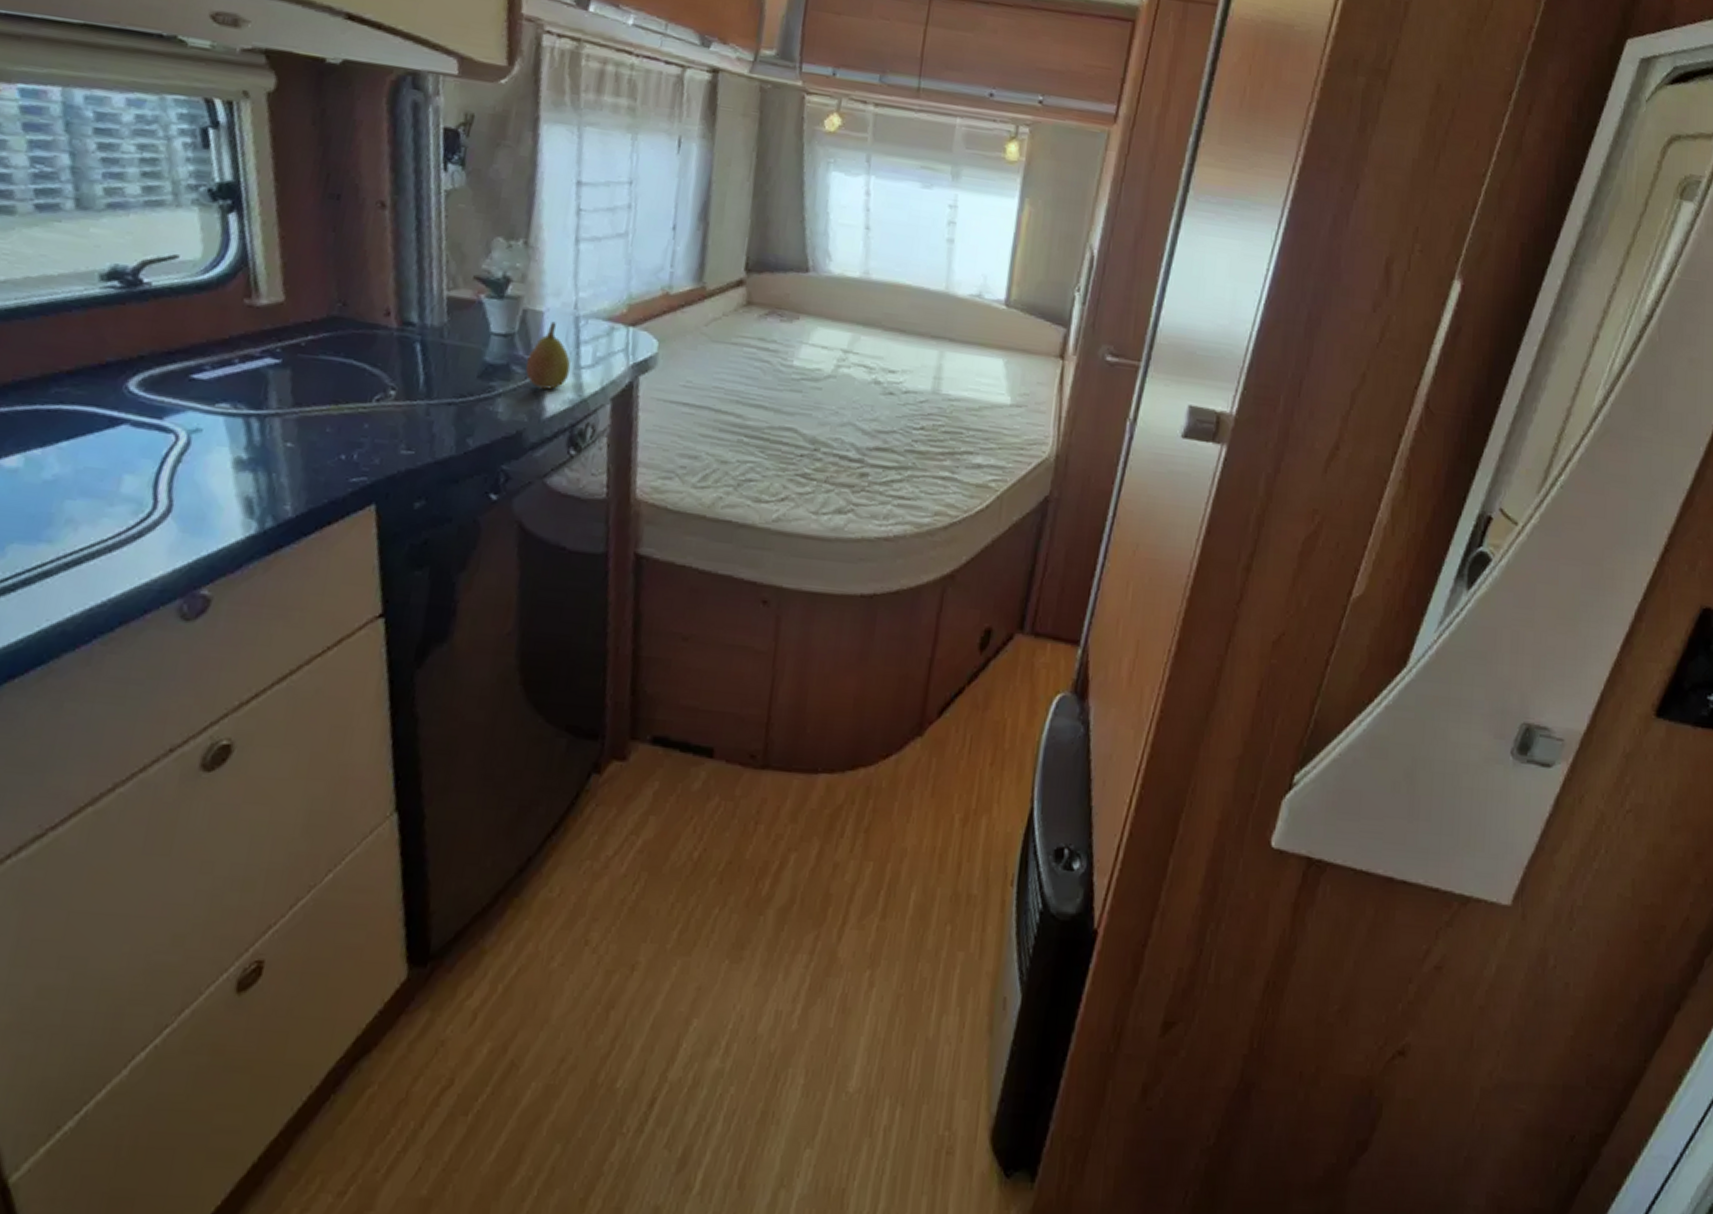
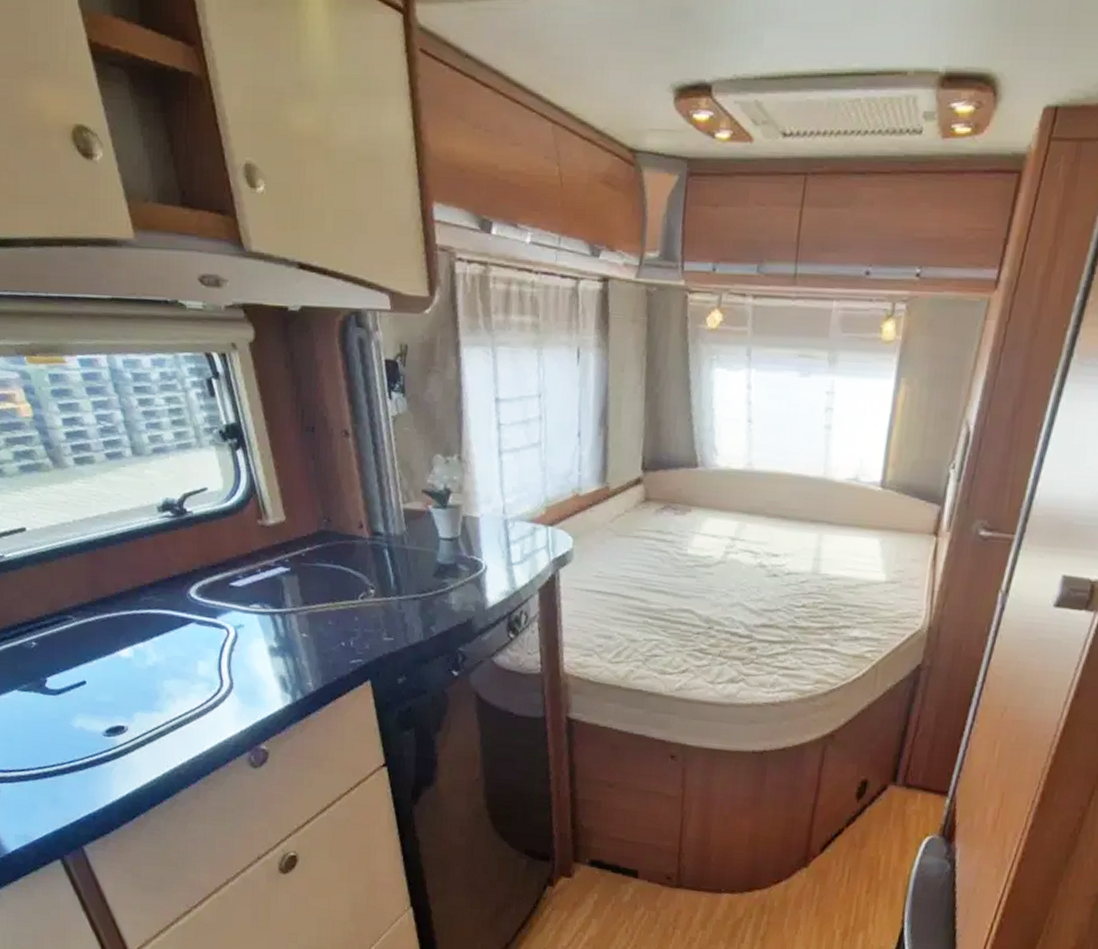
fruit: present [525,321,571,390] -> none [469,525,504,584]

